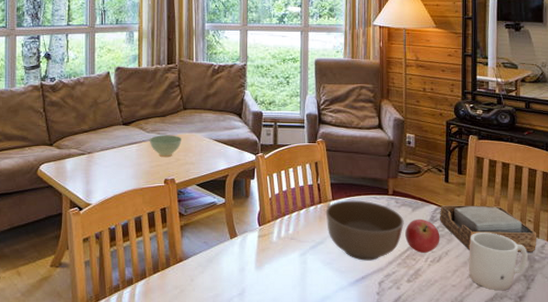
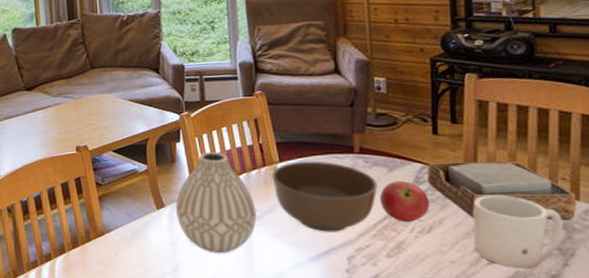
bowl: present [149,135,182,158] -> none [55,97,92,123]
vase: none [247,189,311,278] -> present [176,152,257,252]

